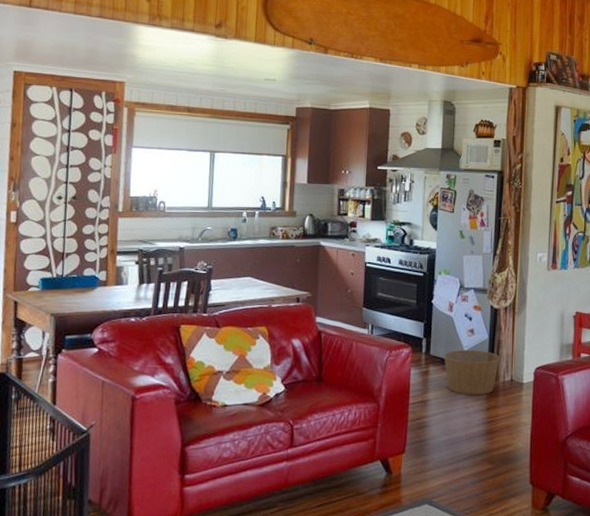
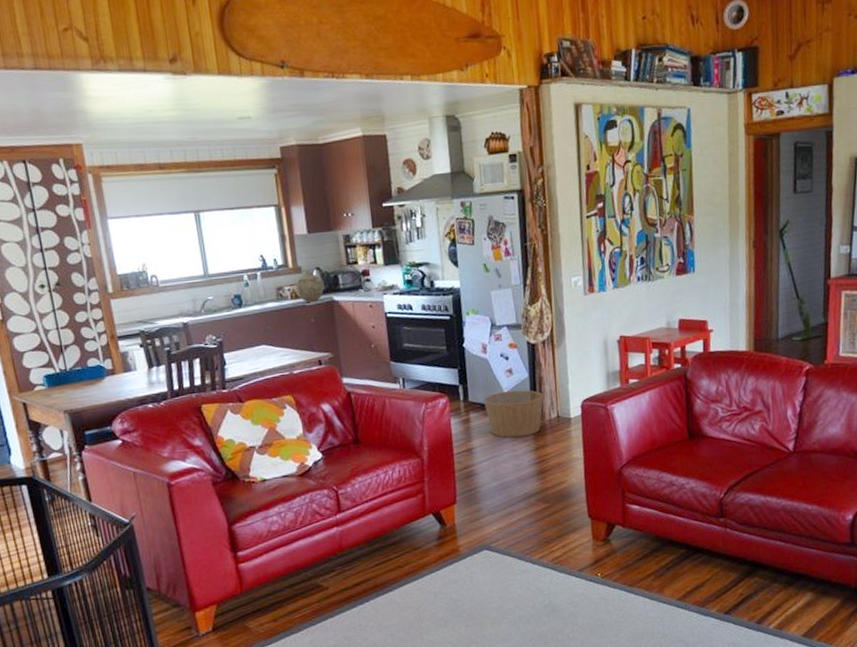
decorative vase: none [288,215,314,245] -> present [296,270,324,303]

